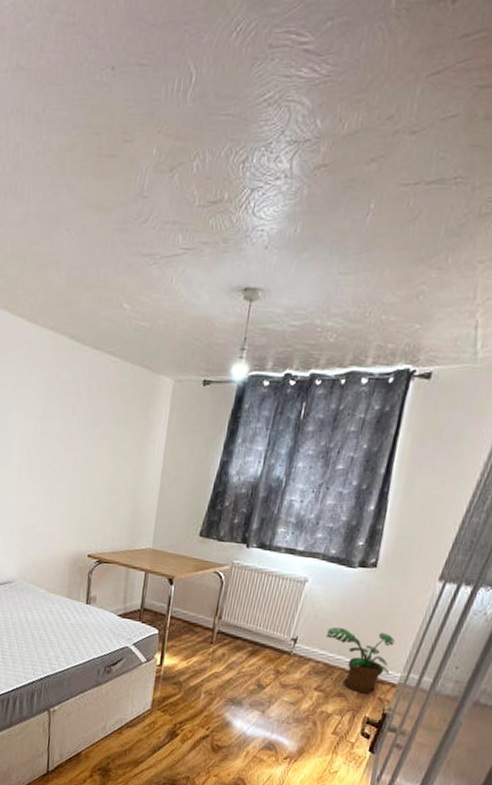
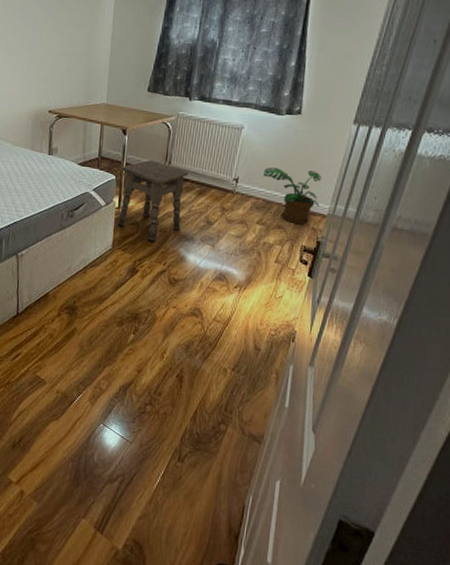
side table: none [157,614,241,705] -> present [117,160,189,242]

